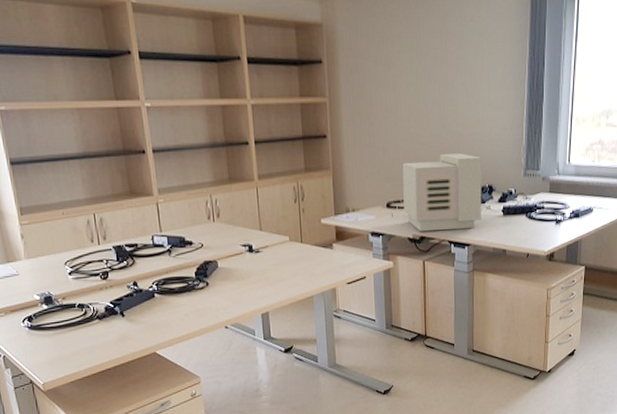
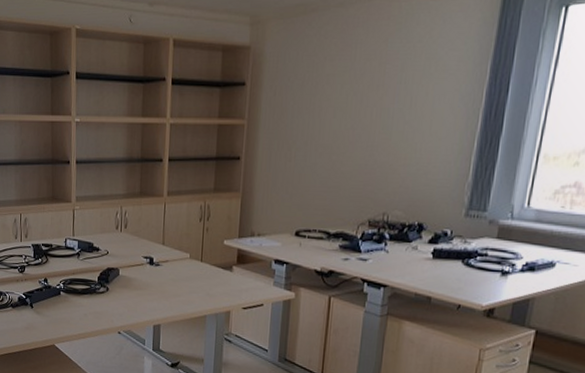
computer monitor: present [402,153,483,232] -> none [313,185,414,268]

